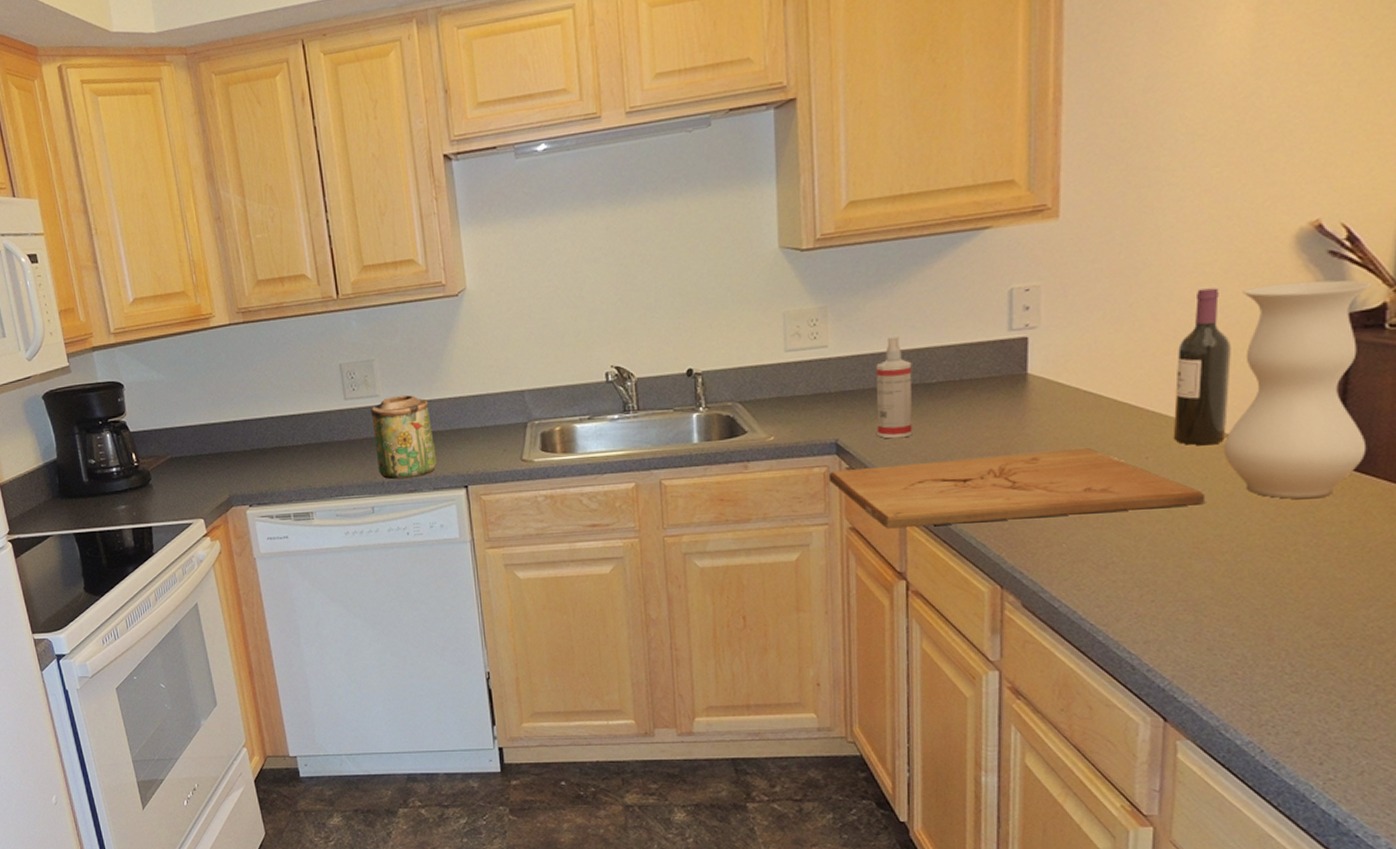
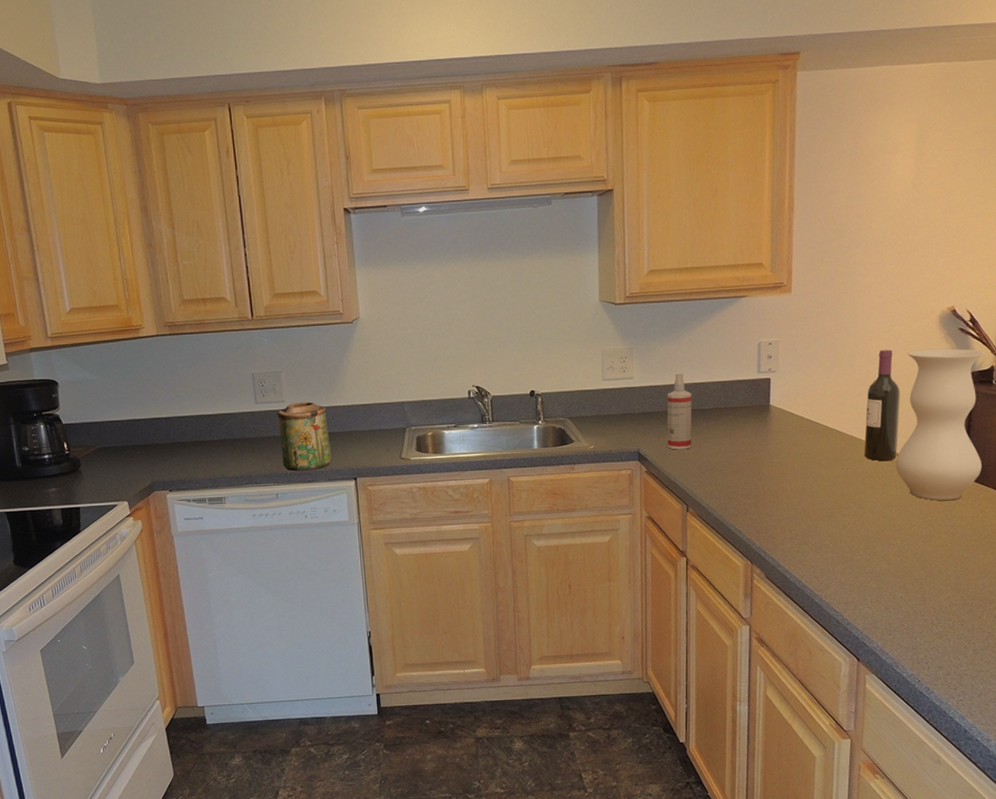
cutting board: present [828,448,1206,529] -> none [632,461,884,518]

